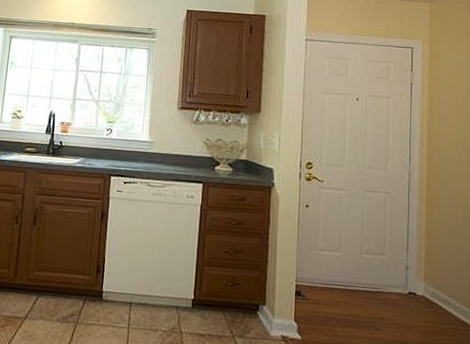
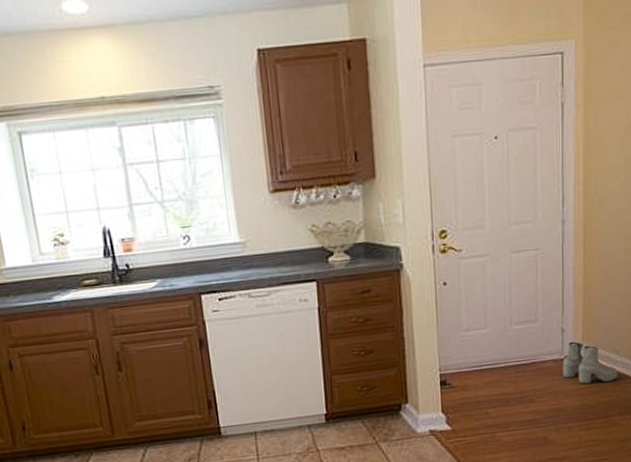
boots: none [405,279,457,325] -> present [562,341,618,385]

